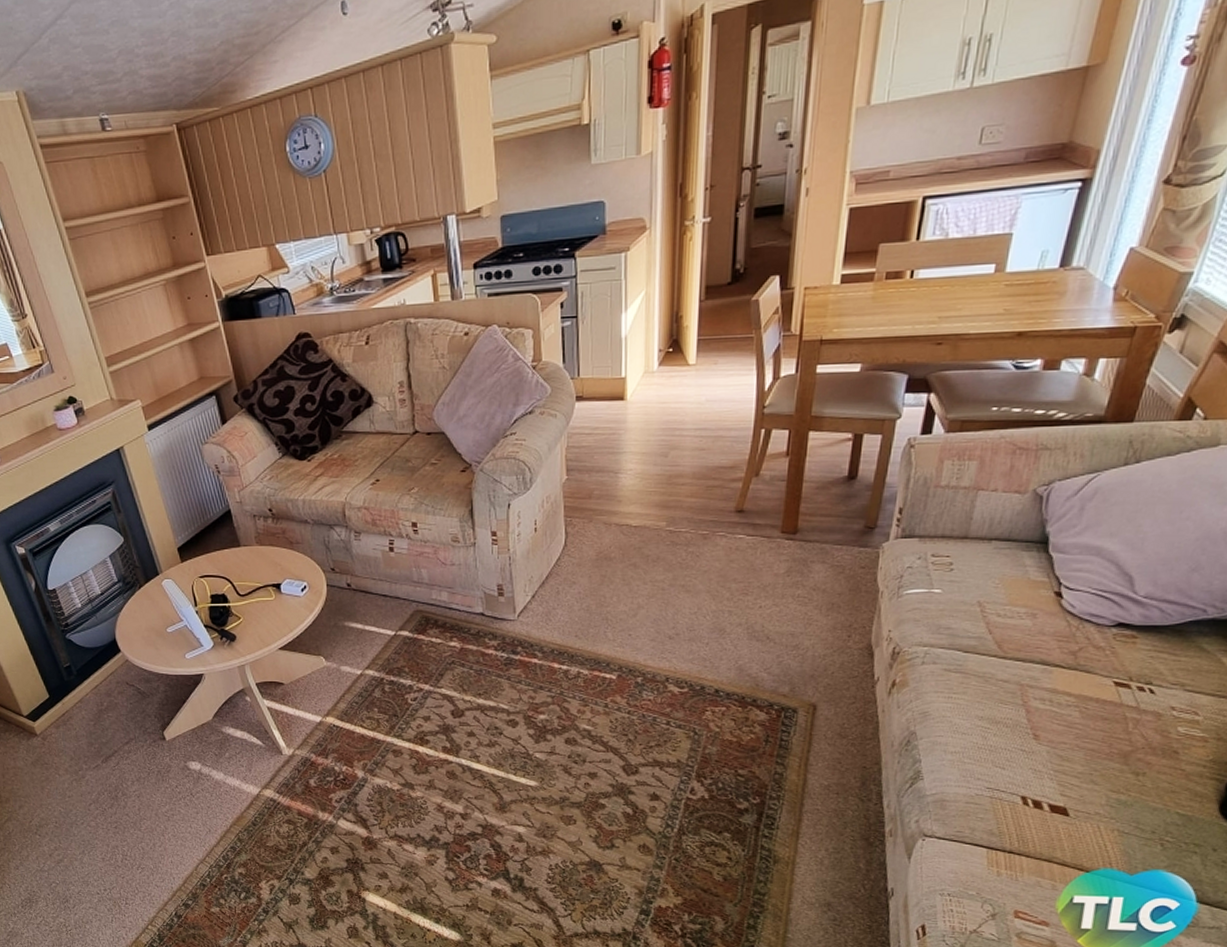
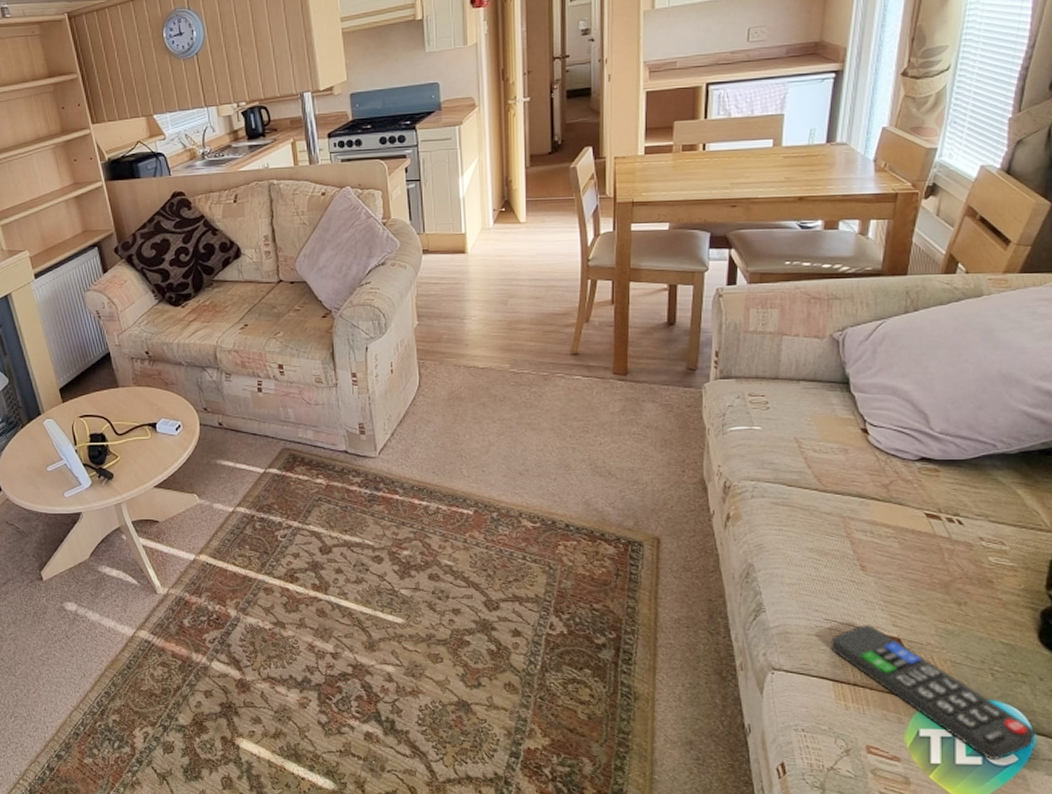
remote control: none [990,794,1200,927] -> present [831,625,1036,761]

